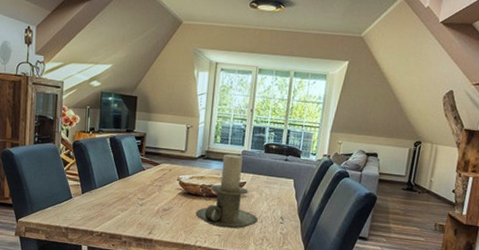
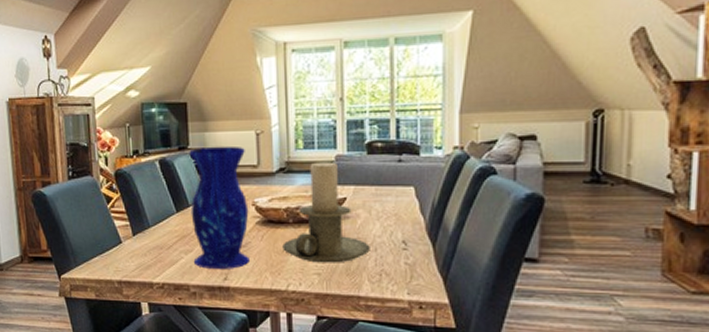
vase: none [127,132,177,226] -> present [189,145,249,269]

